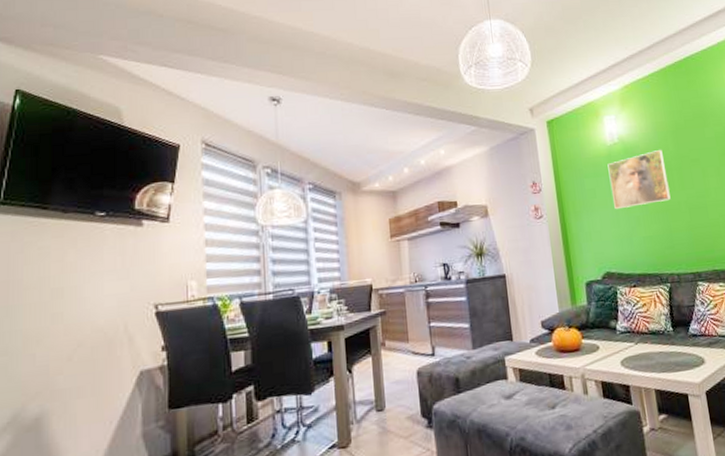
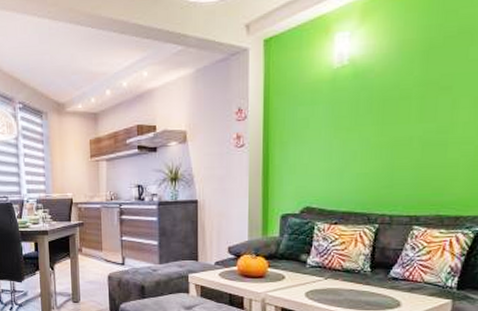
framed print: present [607,149,671,210] -> none [328,73,404,142]

